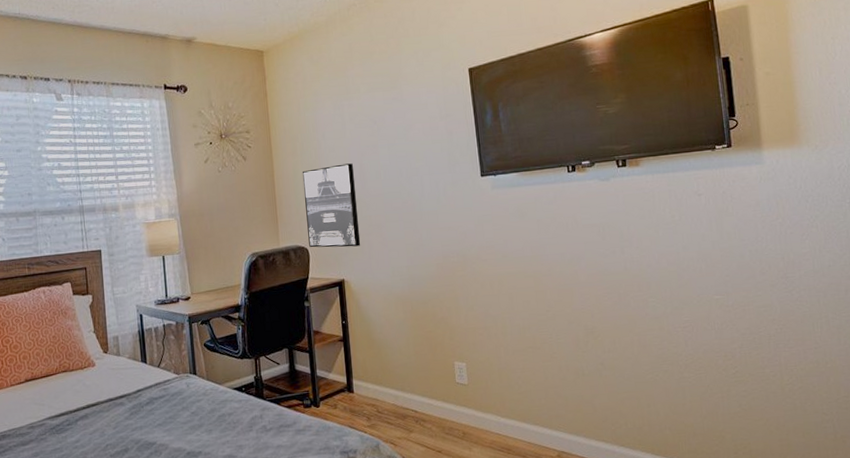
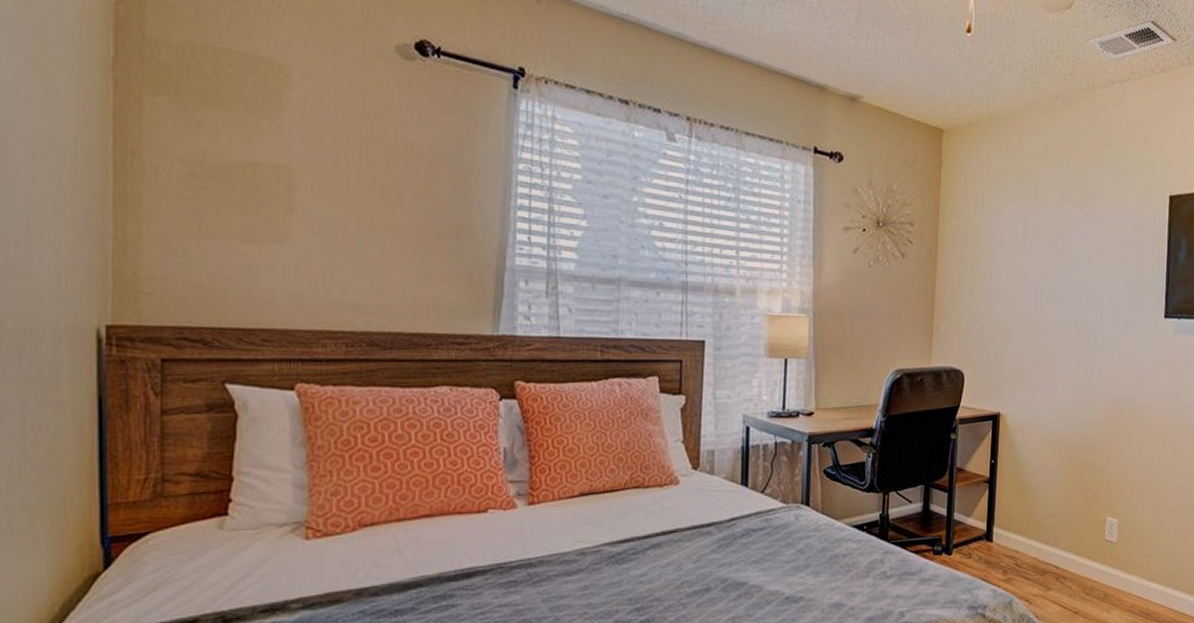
wall art: present [302,163,361,248] -> none [965,280,1029,377]

